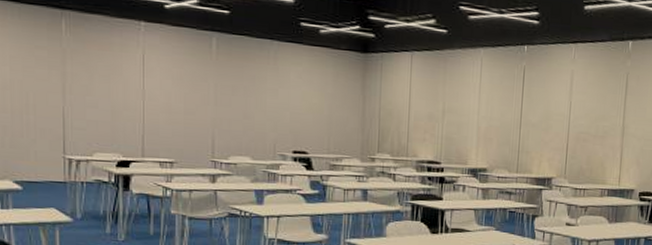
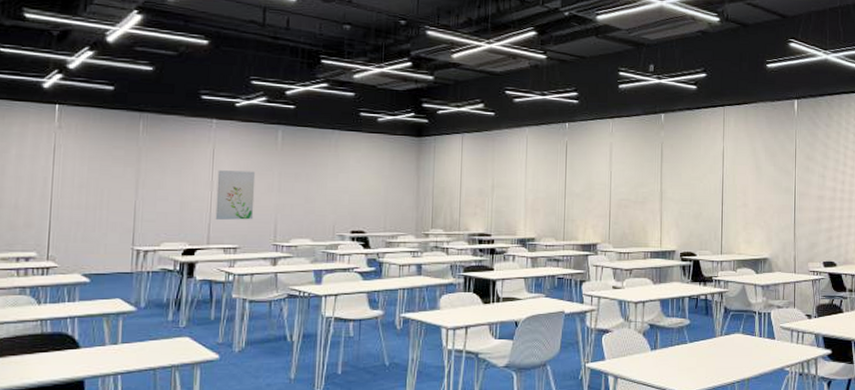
wall art: none [149,78,190,134] -> present [215,170,256,220]

